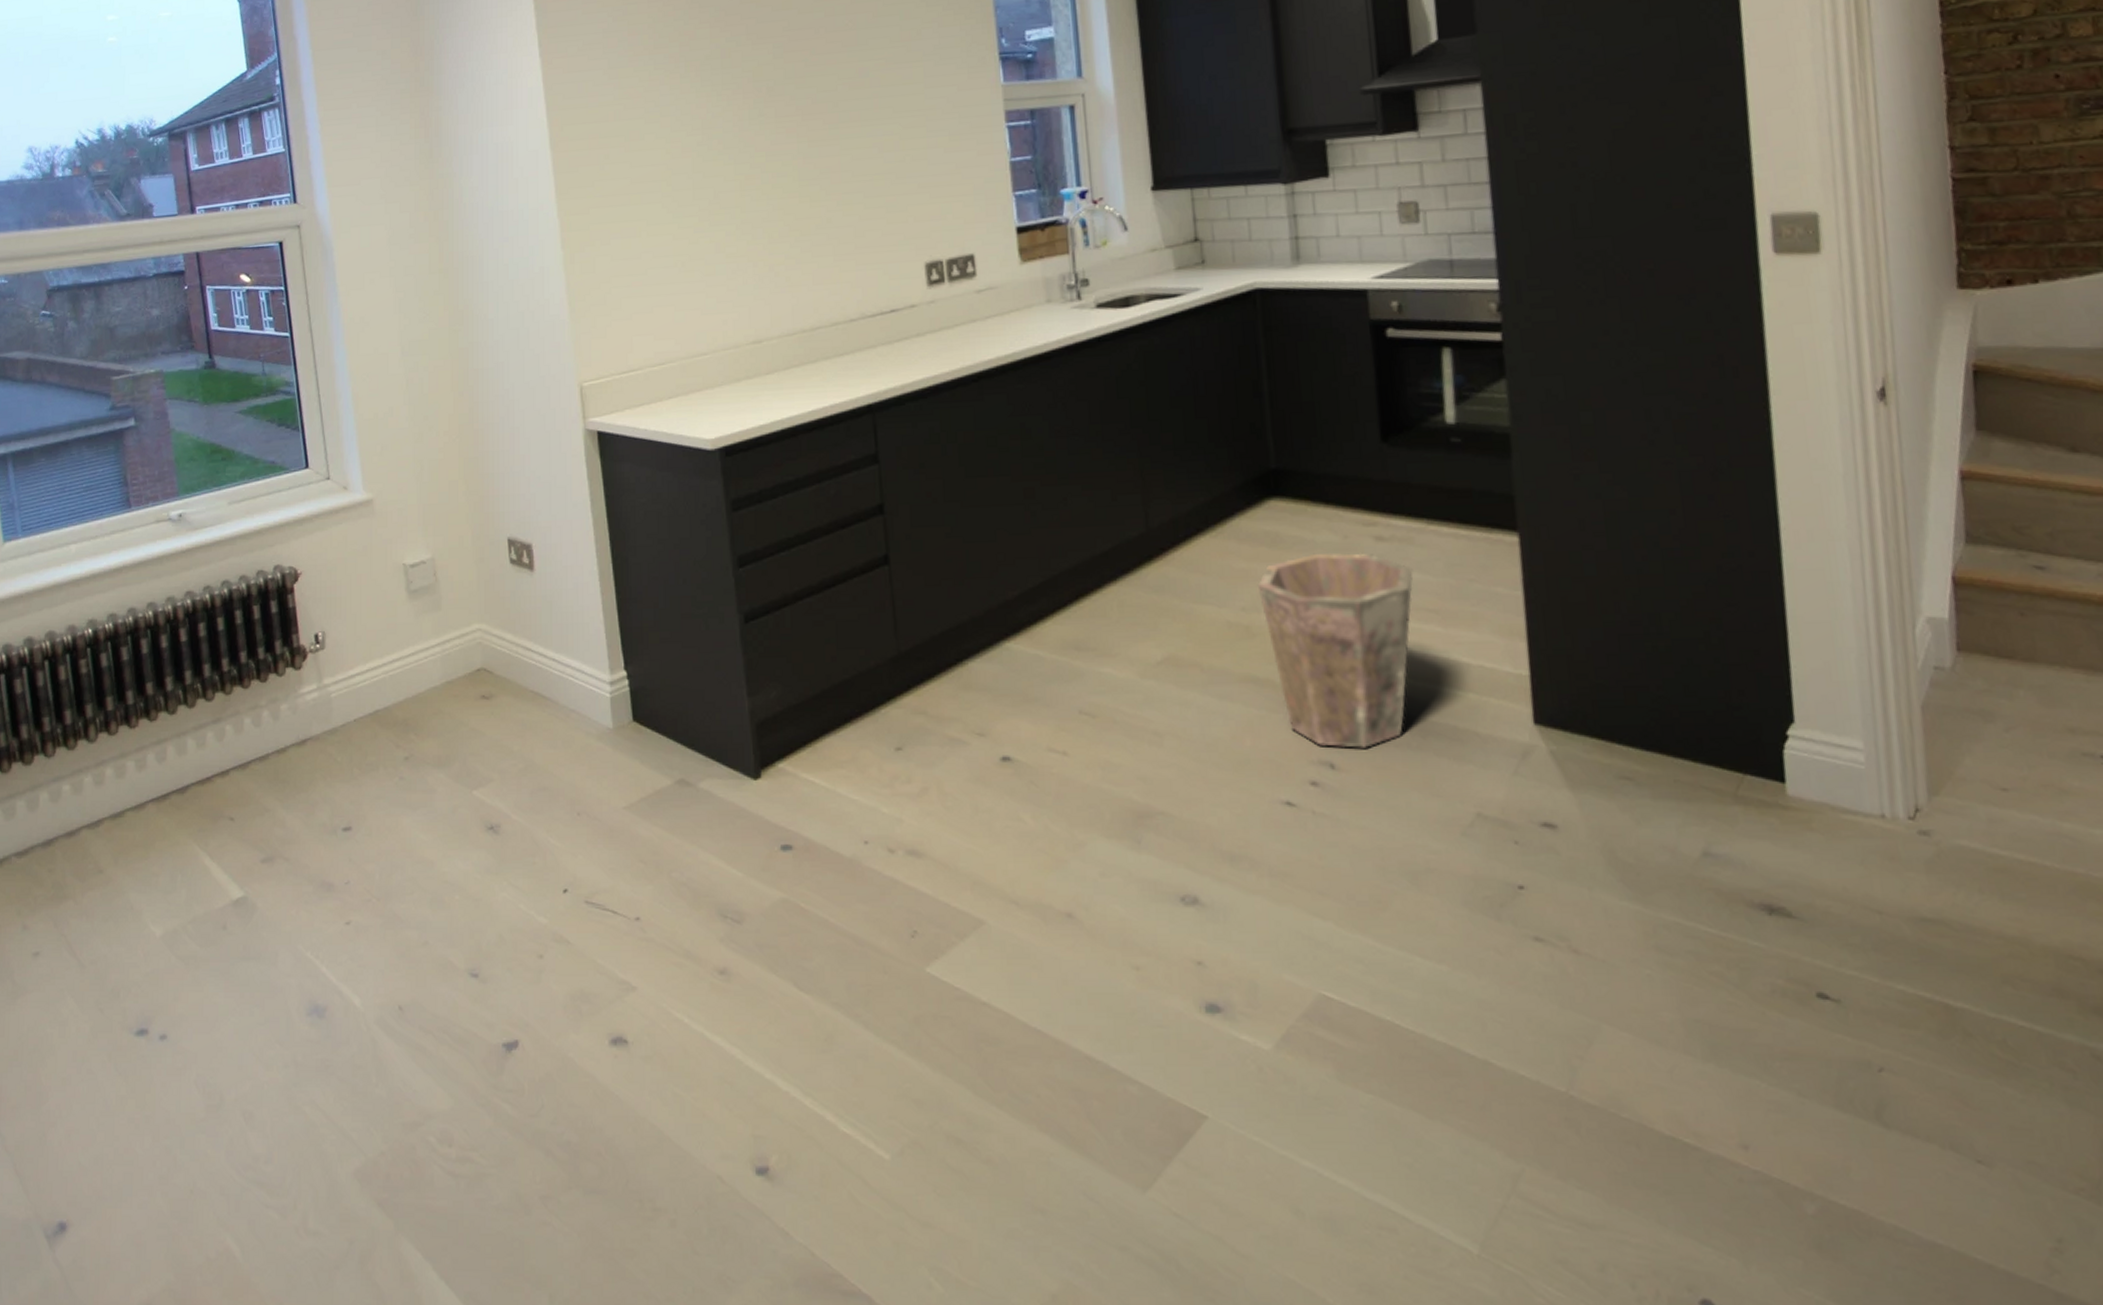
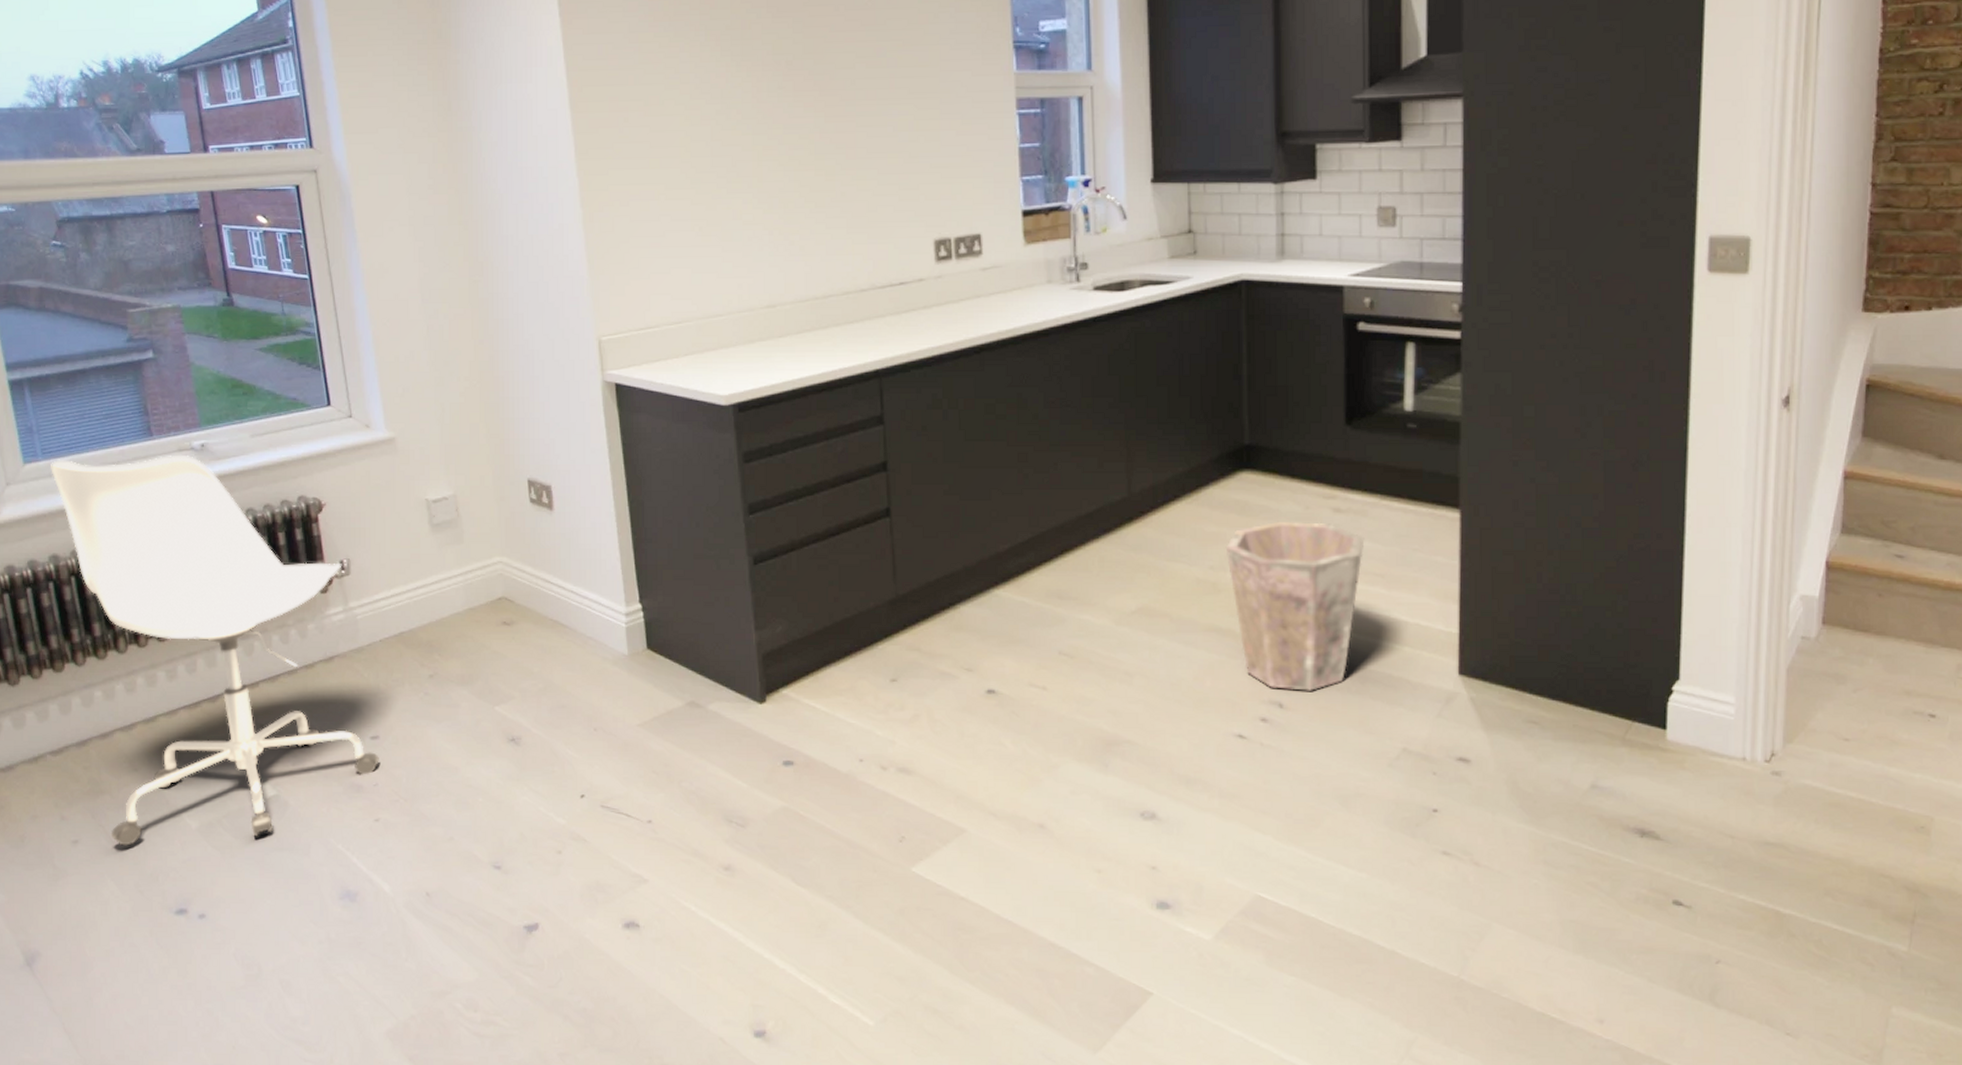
chair: none [30,526,352,958] -> present [51,454,379,846]

